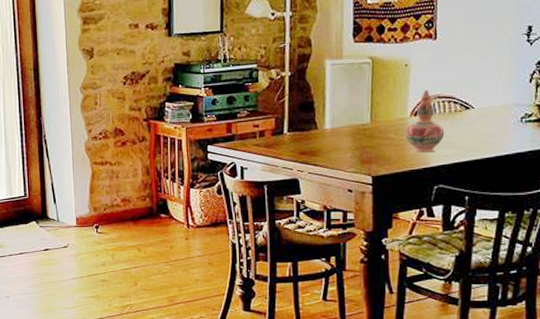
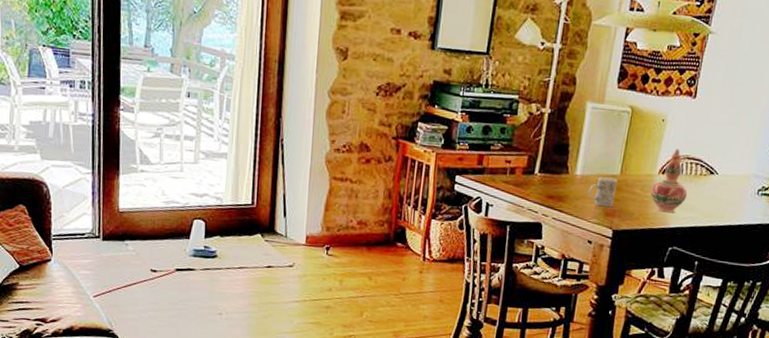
mug: none [341,127,369,156] -> present [588,177,617,208]

